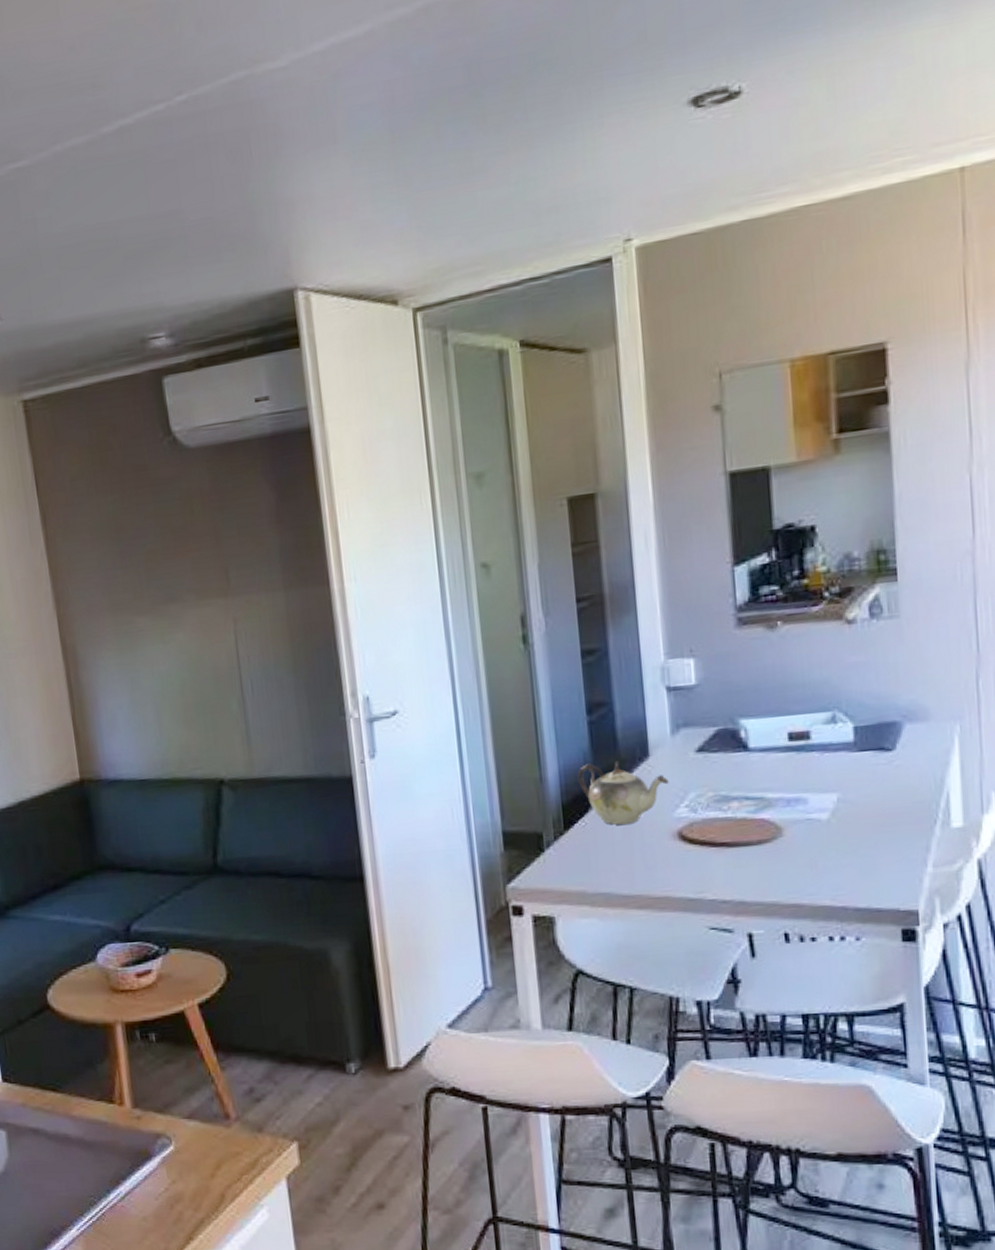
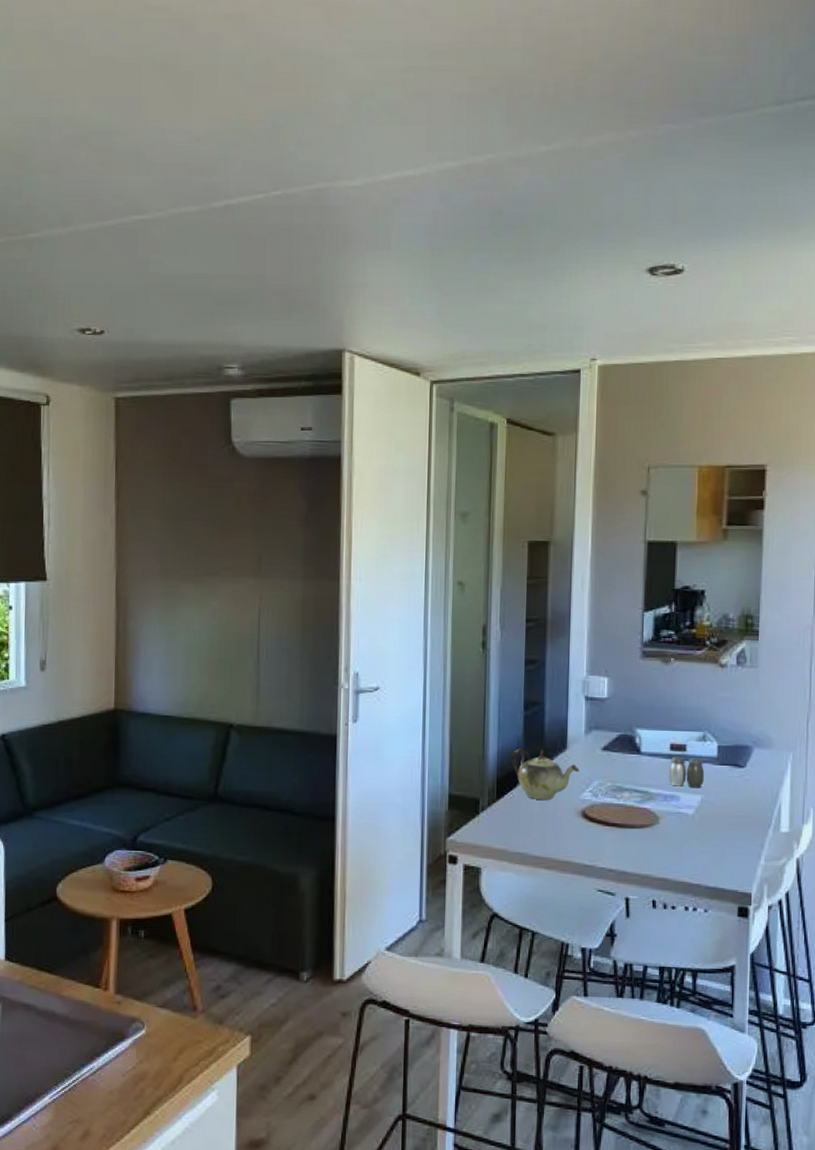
salt and pepper shaker: none [790,746,840,786] -> present [669,756,705,788]

